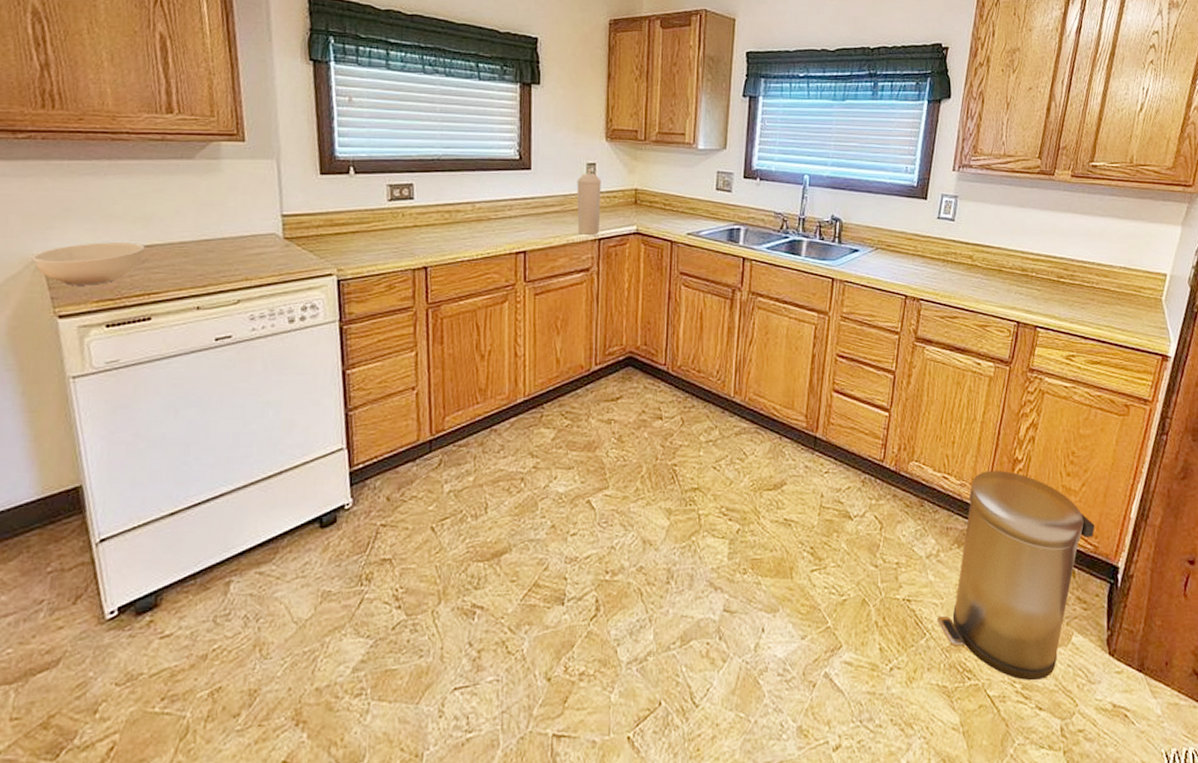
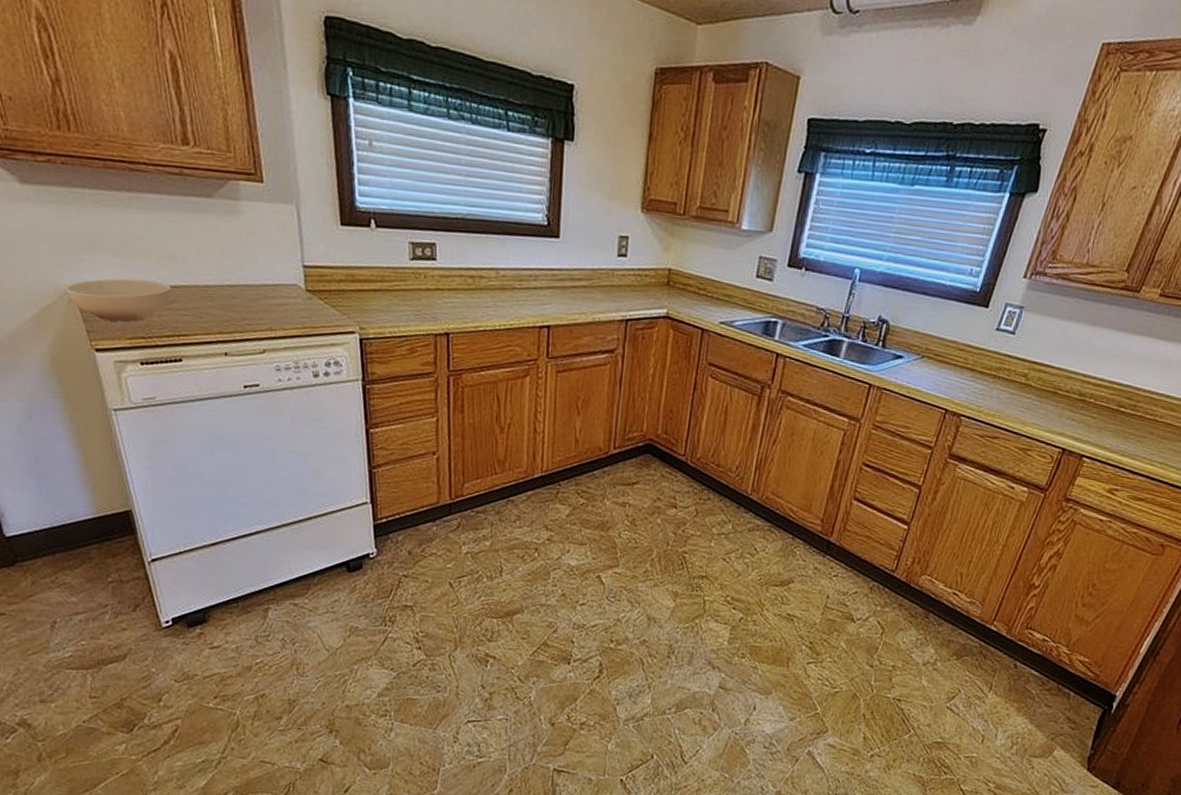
canister: present [576,168,602,236] -> none [604,241,634,316]
pedal bin: present [936,471,1095,681] -> none [923,592,1101,783]

